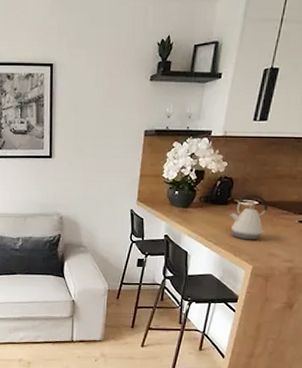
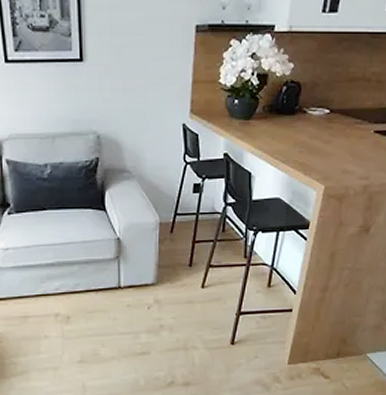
kettle: present [230,194,268,240] -> none [298,101,340,156]

